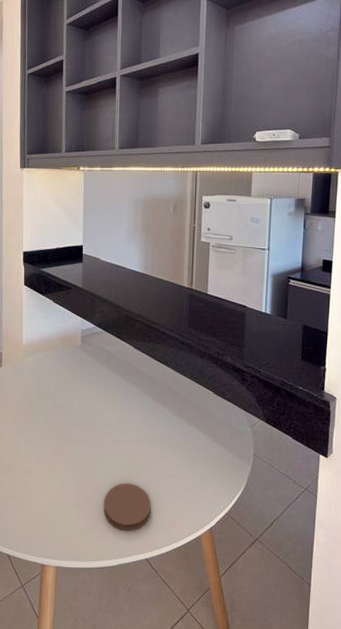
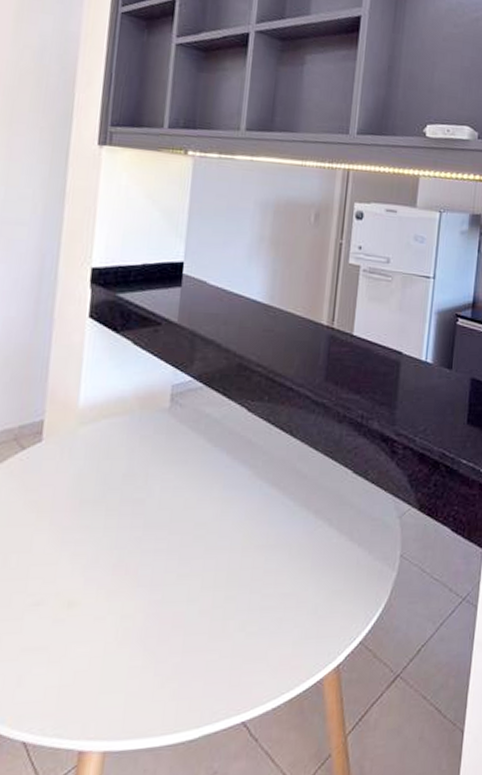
coaster: present [103,483,151,532] -> none [184,610,256,685]

